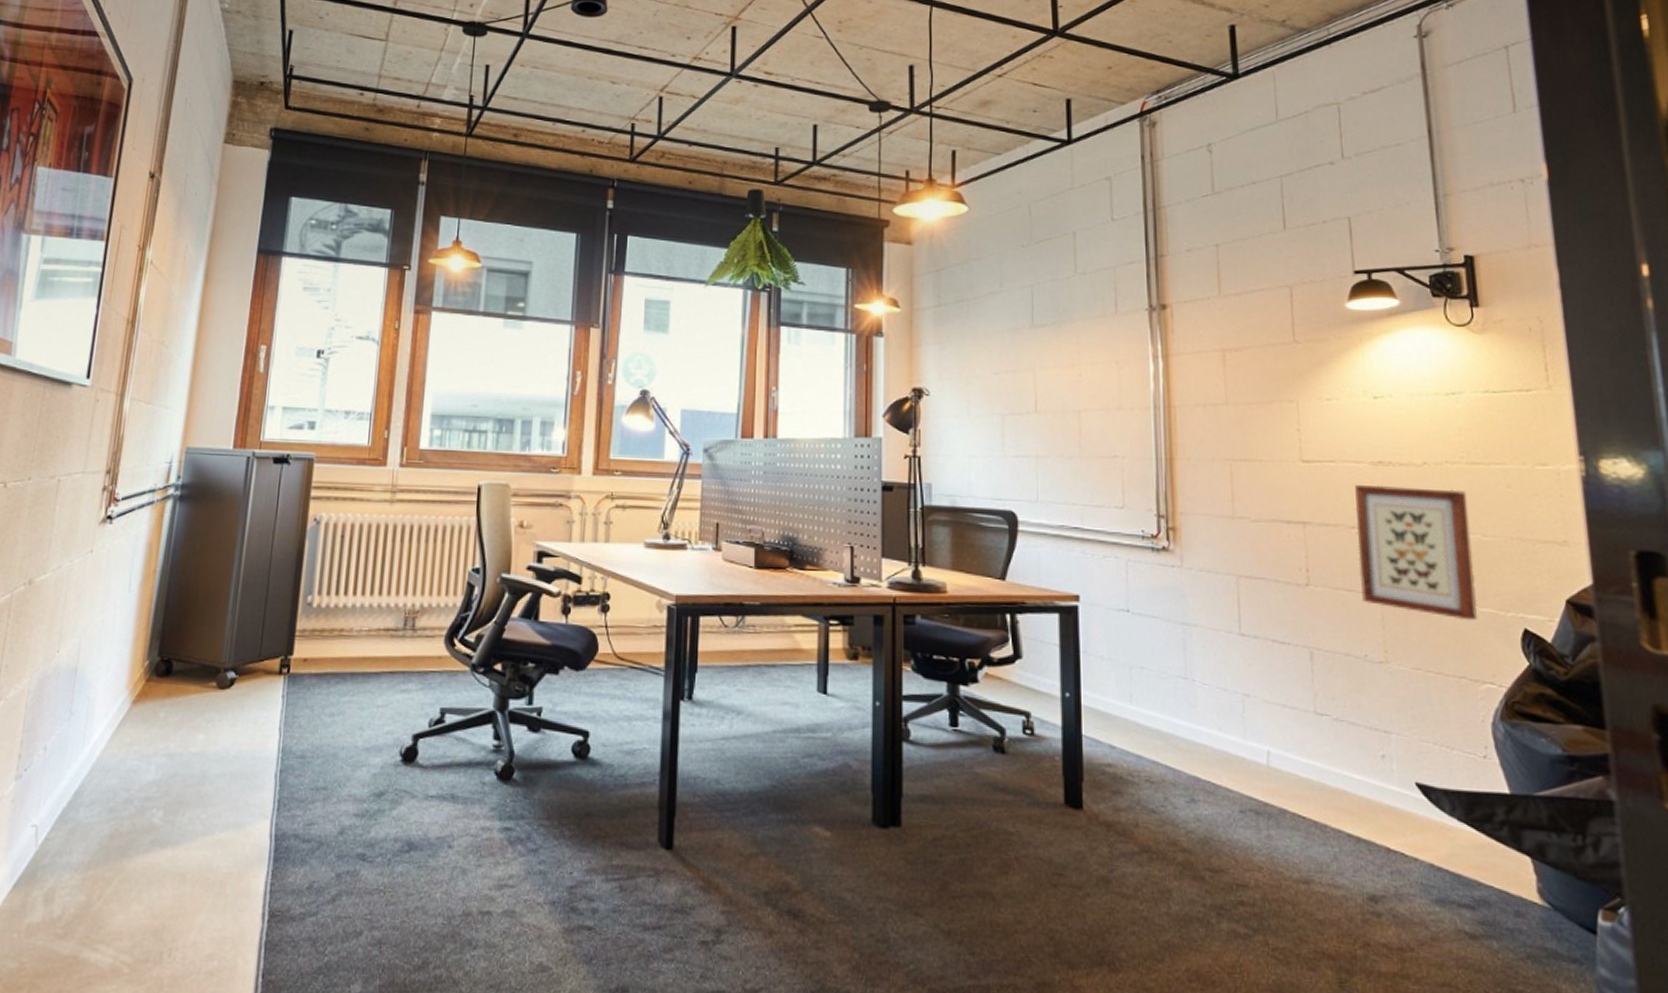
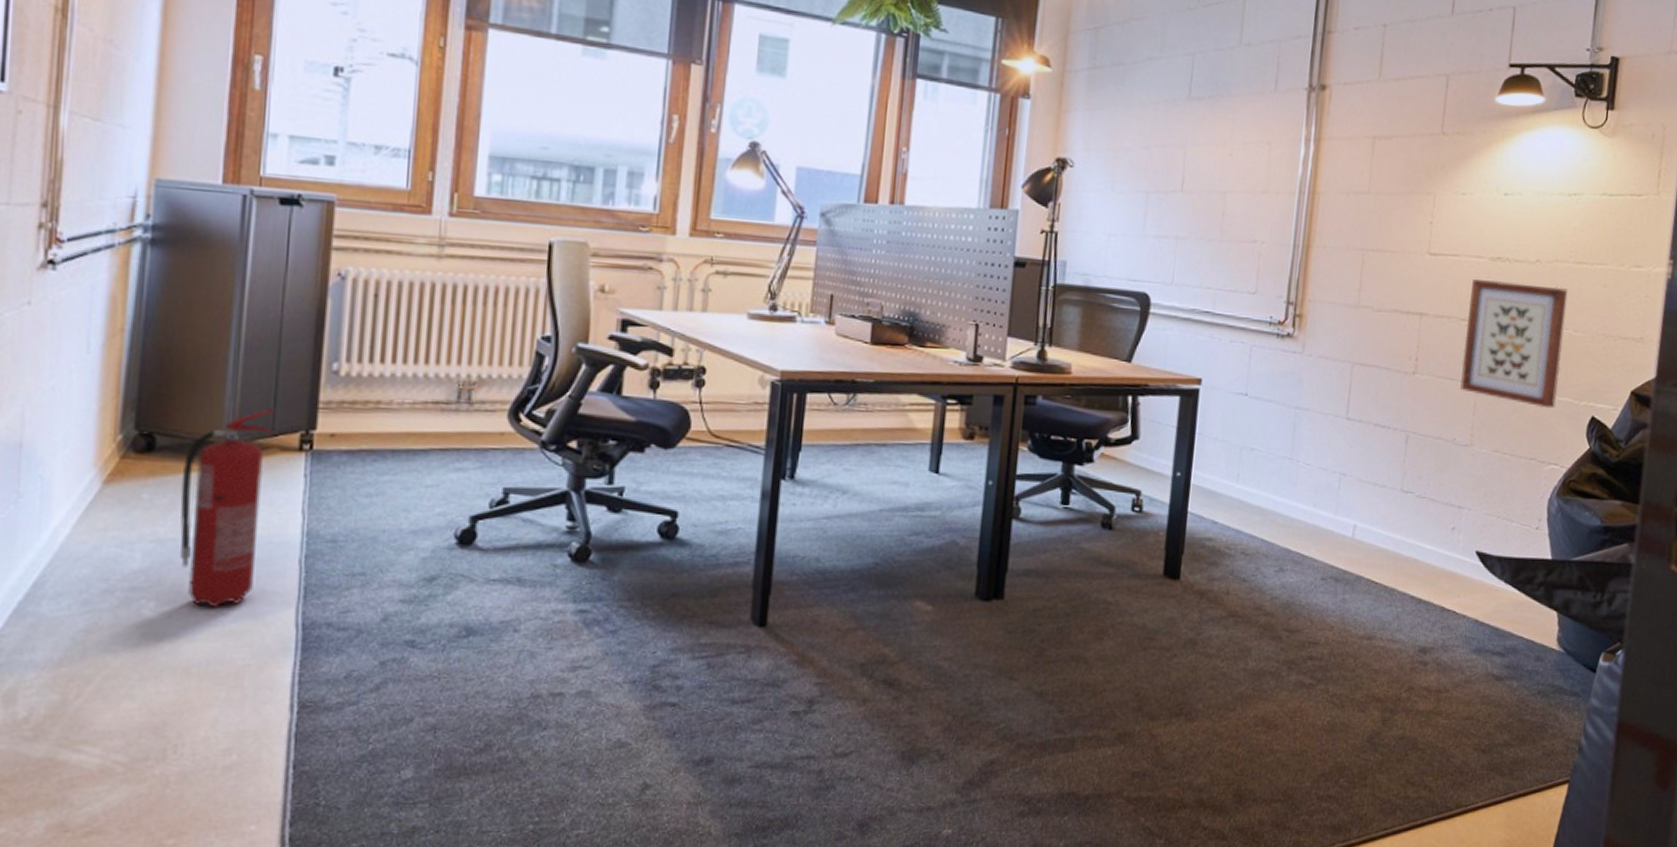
fire extinguisher: none [185,636,263,818] -> present [180,408,275,609]

